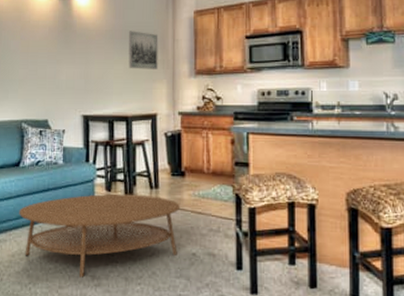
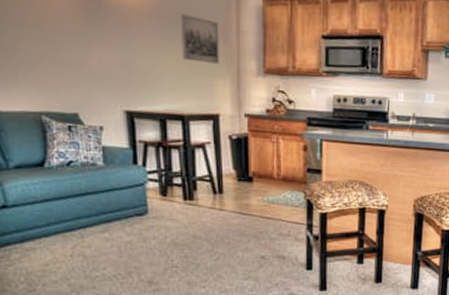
coffee table: present [19,193,181,278] -> none [49,198,248,284]

